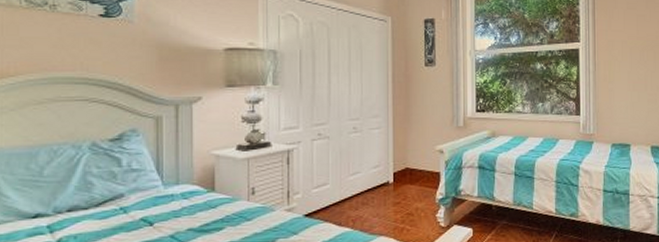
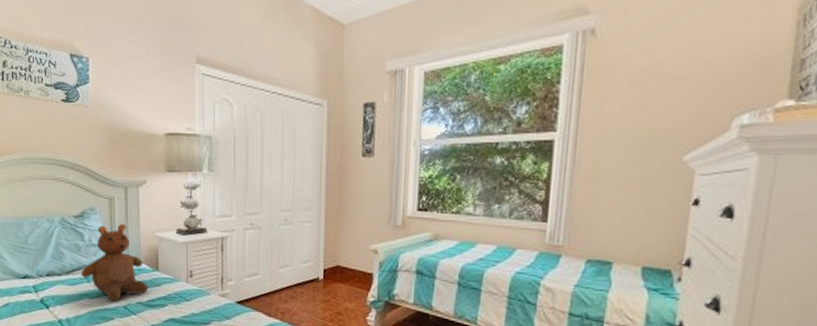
teddy bear: none [115,143,202,232] -> present [81,223,148,302]

